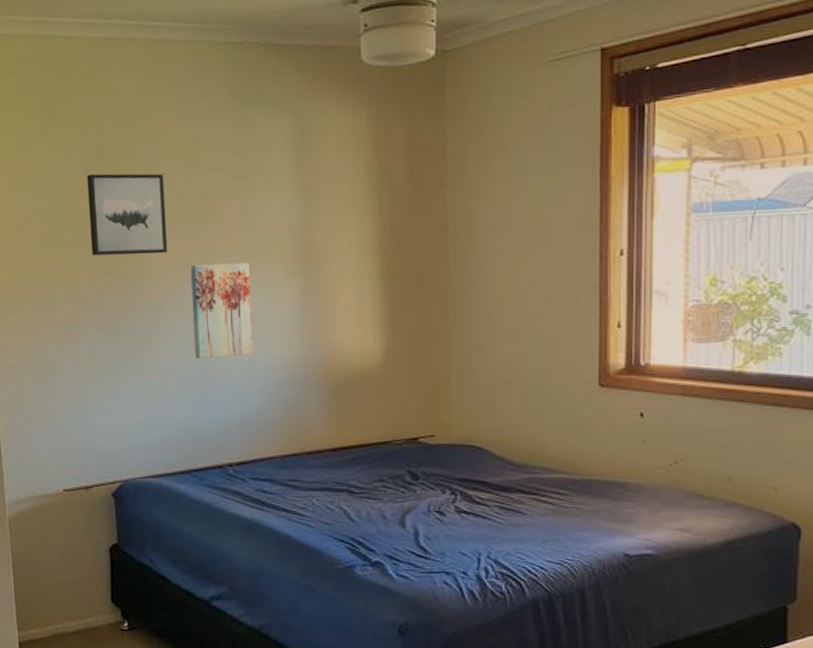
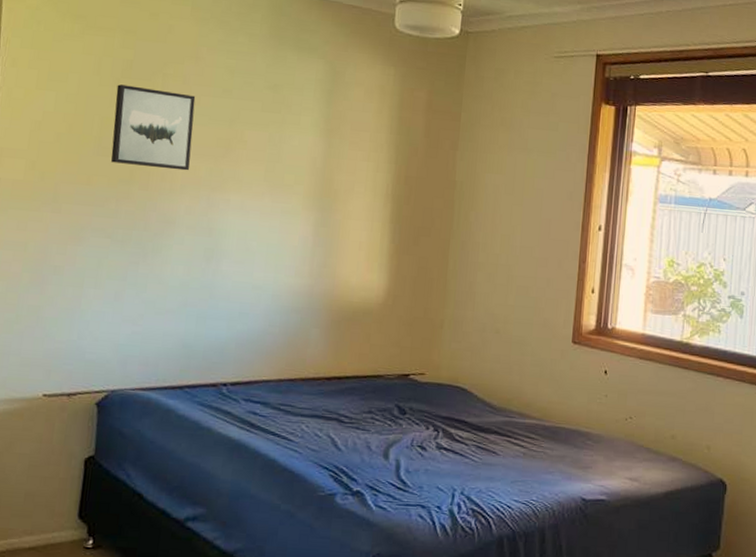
wall art: present [190,263,254,359] -> none [202,186,269,279]

